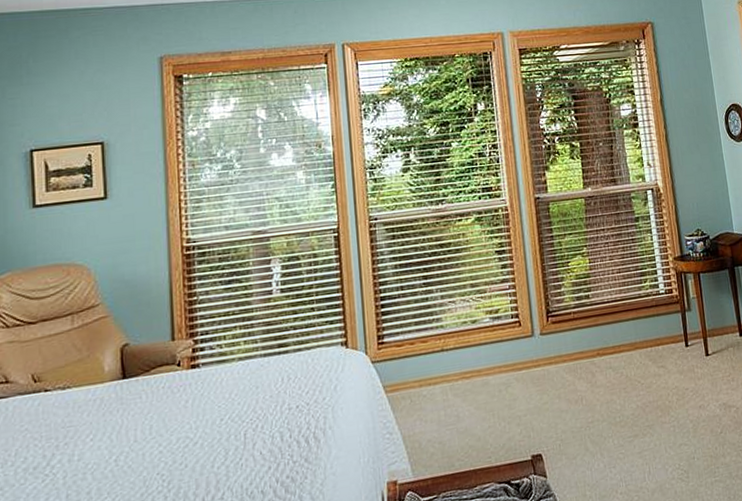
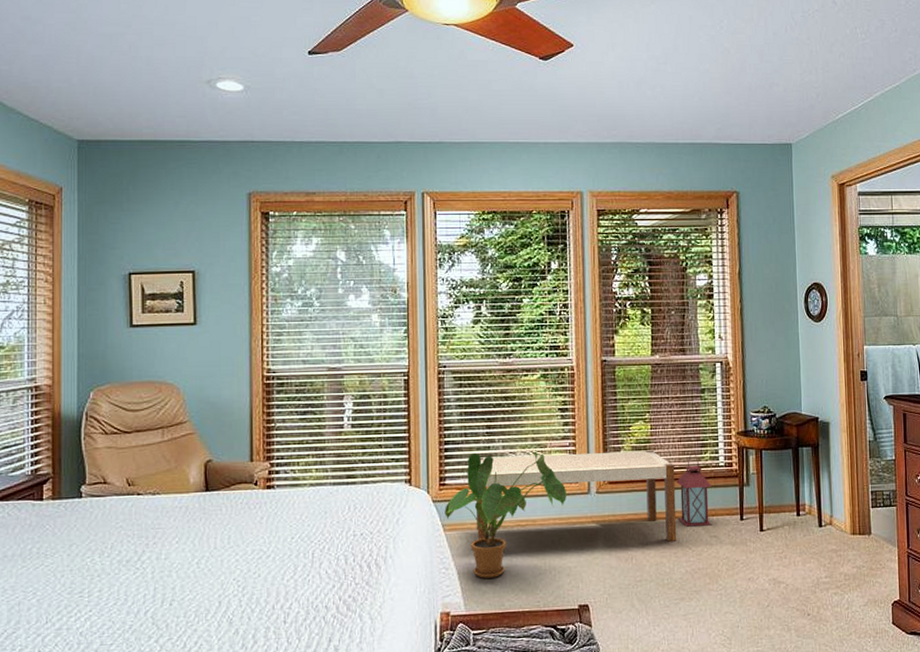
house plant: none [385,297,511,440] -> present [444,451,567,578]
bench: none [418,284,625,398] -> present [476,450,677,542]
lantern: none [619,283,659,360] -> present [676,453,713,527]

